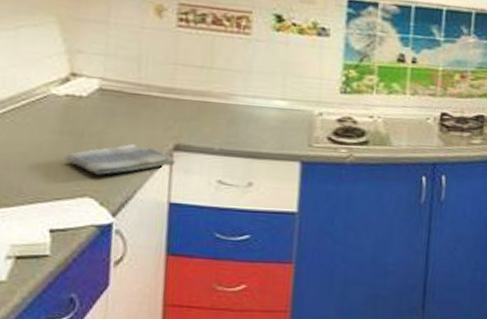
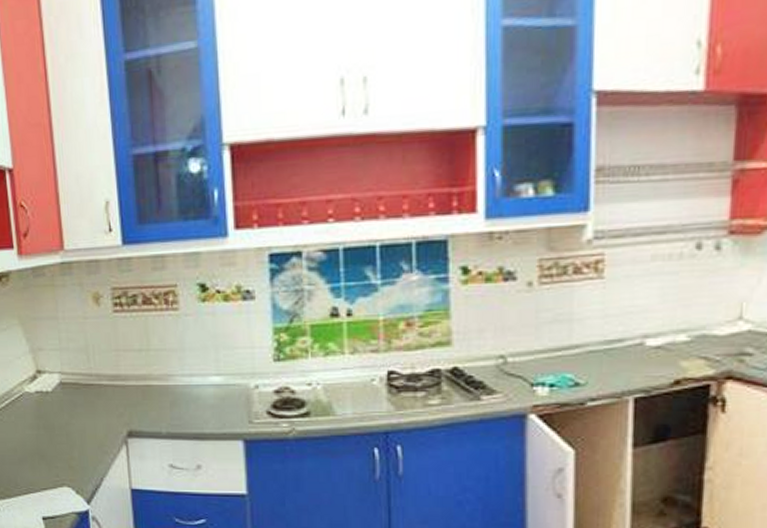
dish towel: present [64,143,175,175] -> none [43,433,131,465]

